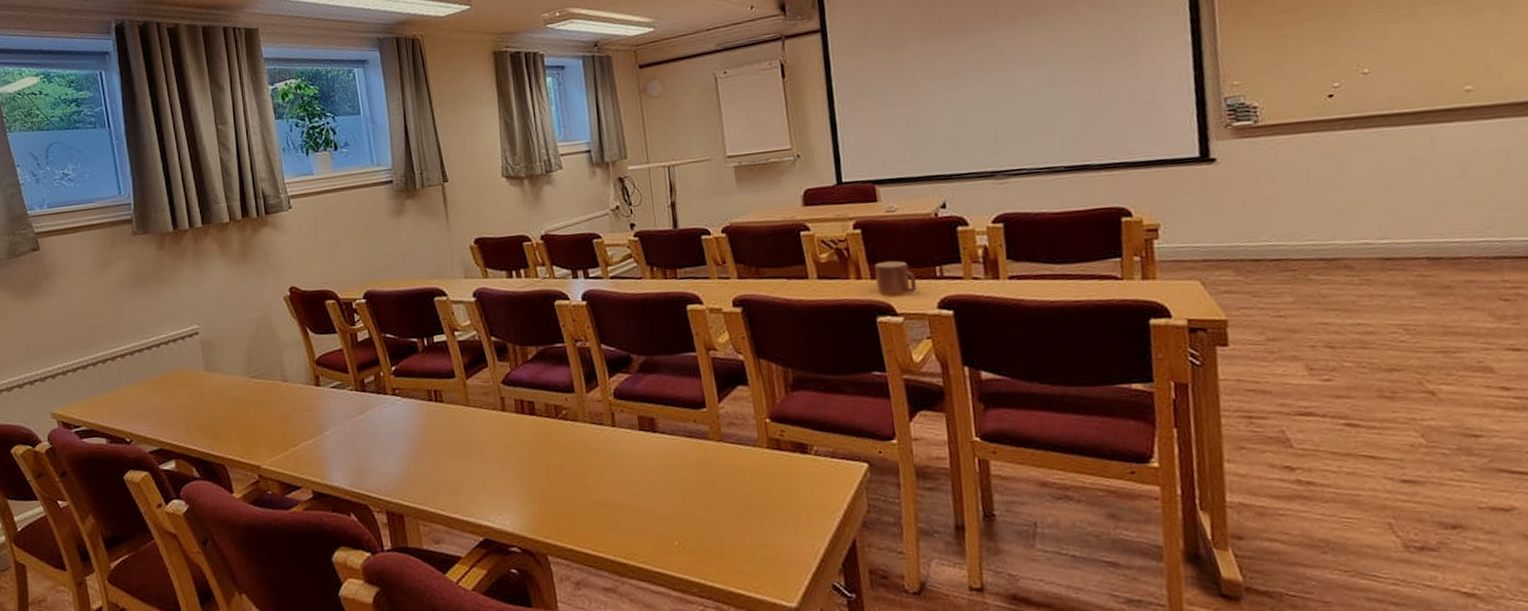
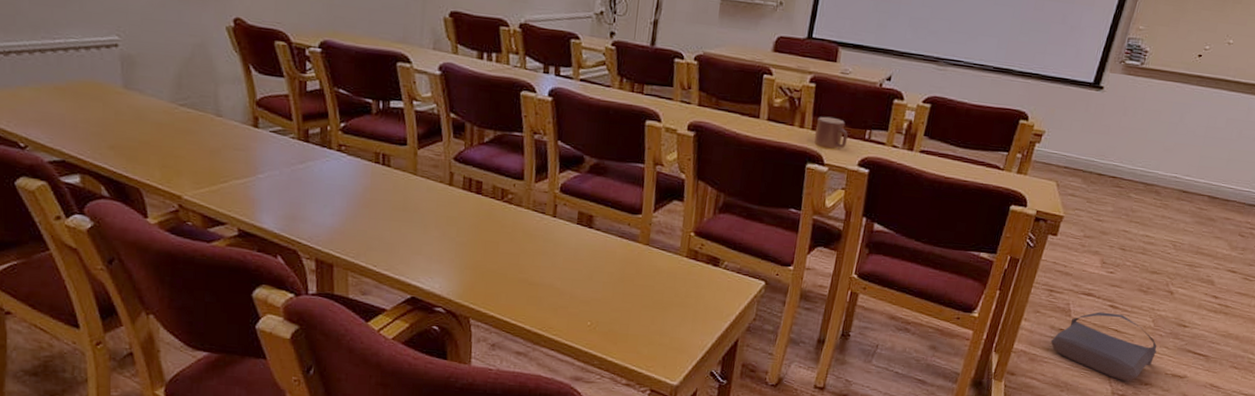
bag: none [1277,433,1450,528] -> present [1050,311,1158,382]

